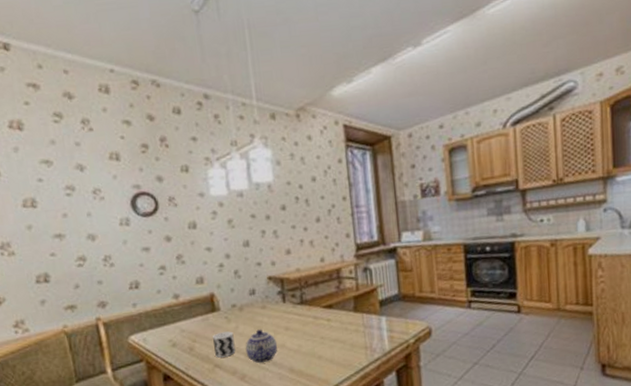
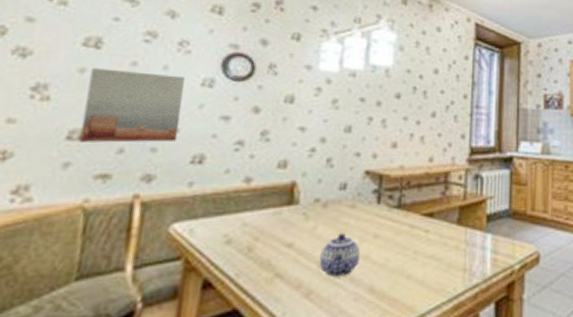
wall art: none [36,219,115,284] -> present [79,68,186,143]
cup: present [213,331,236,358] -> none [279,232,309,265]

